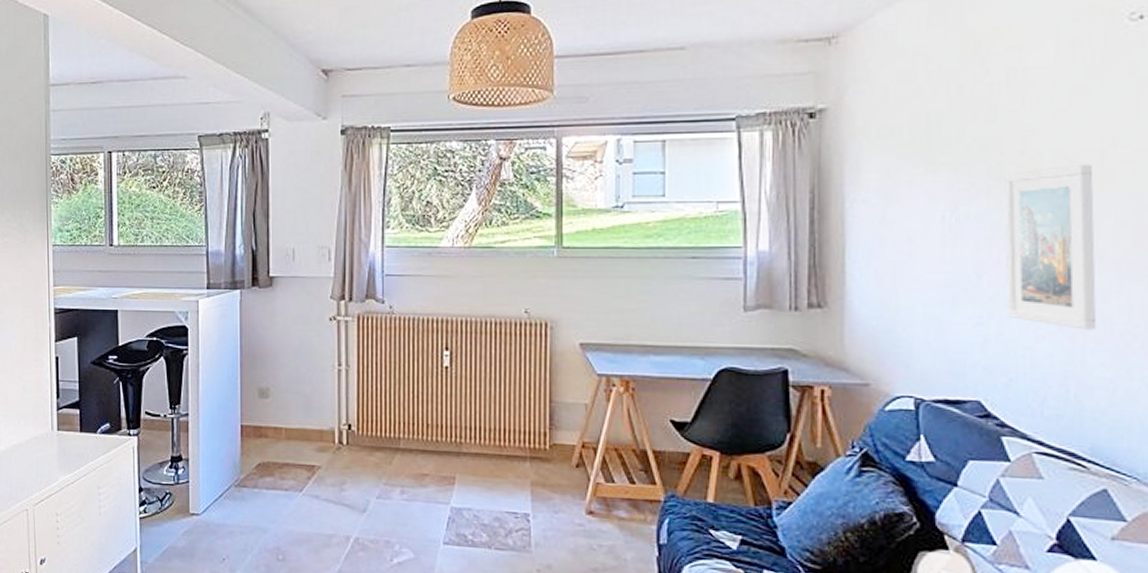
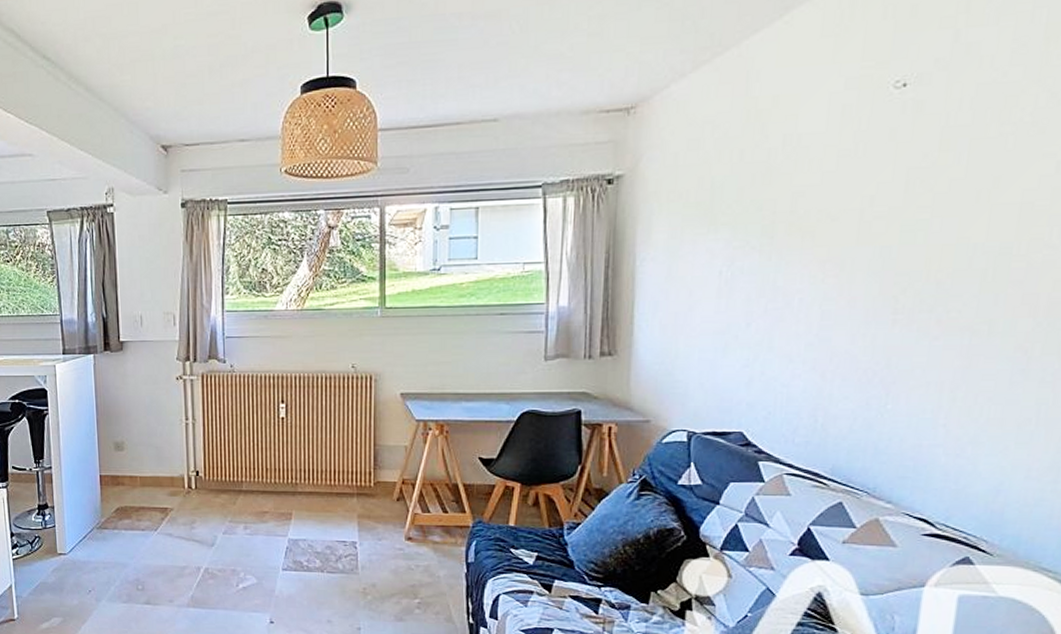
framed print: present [1004,164,1097,330] -> none [770,221,852,368]

